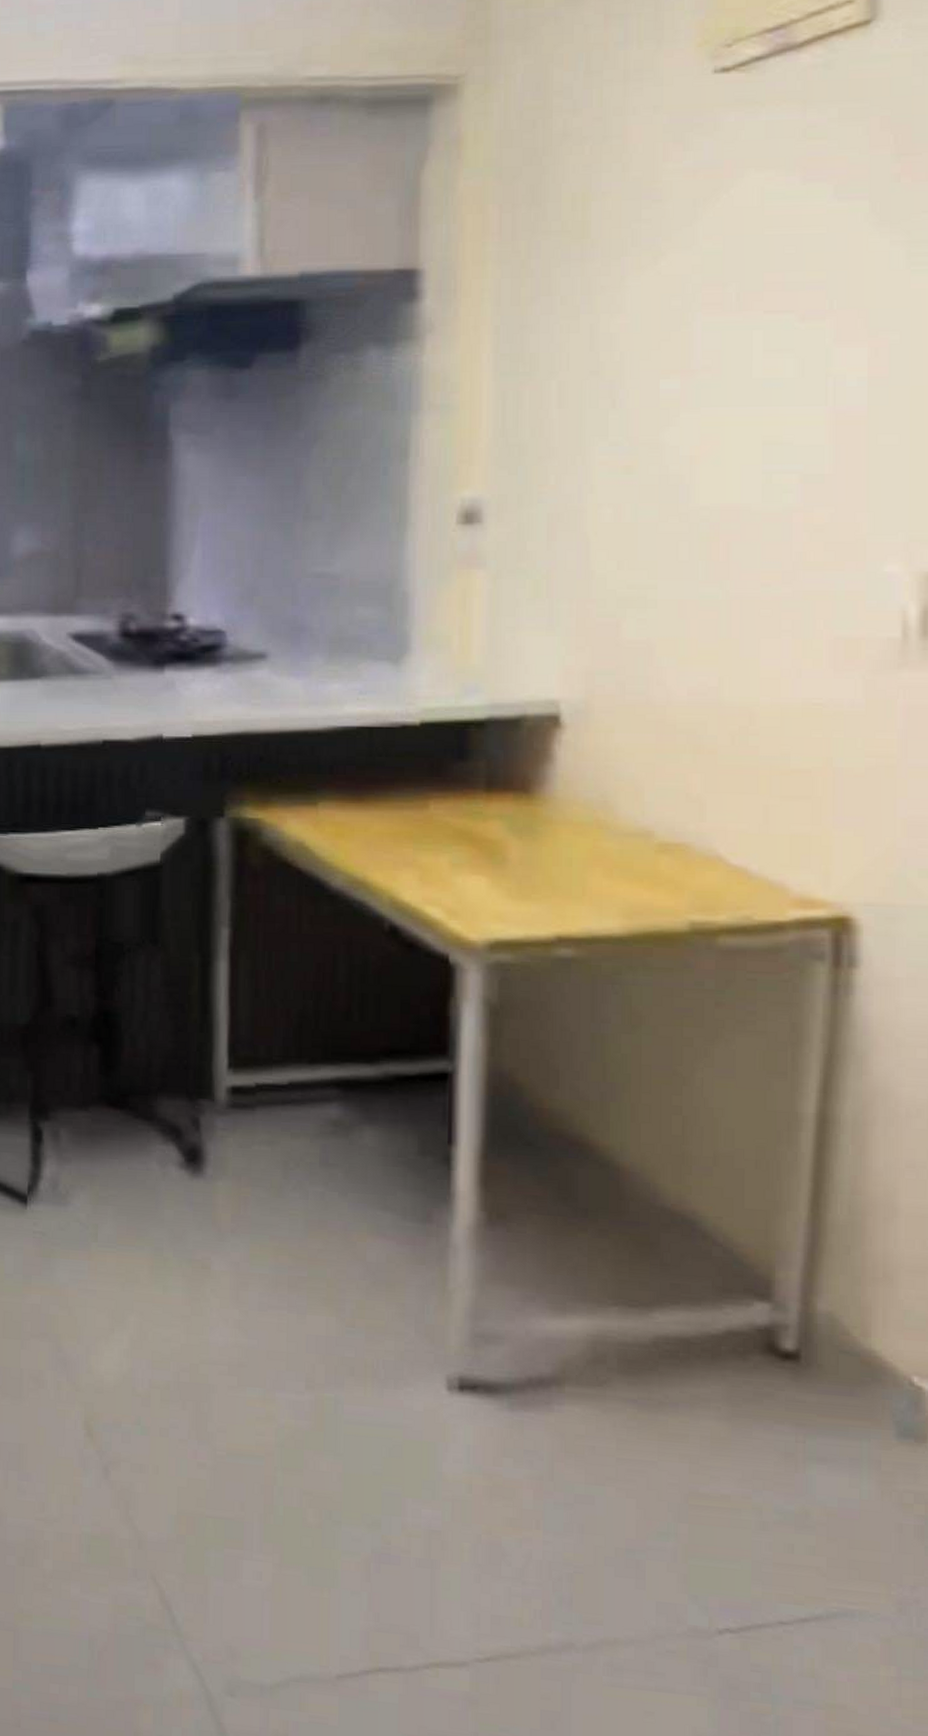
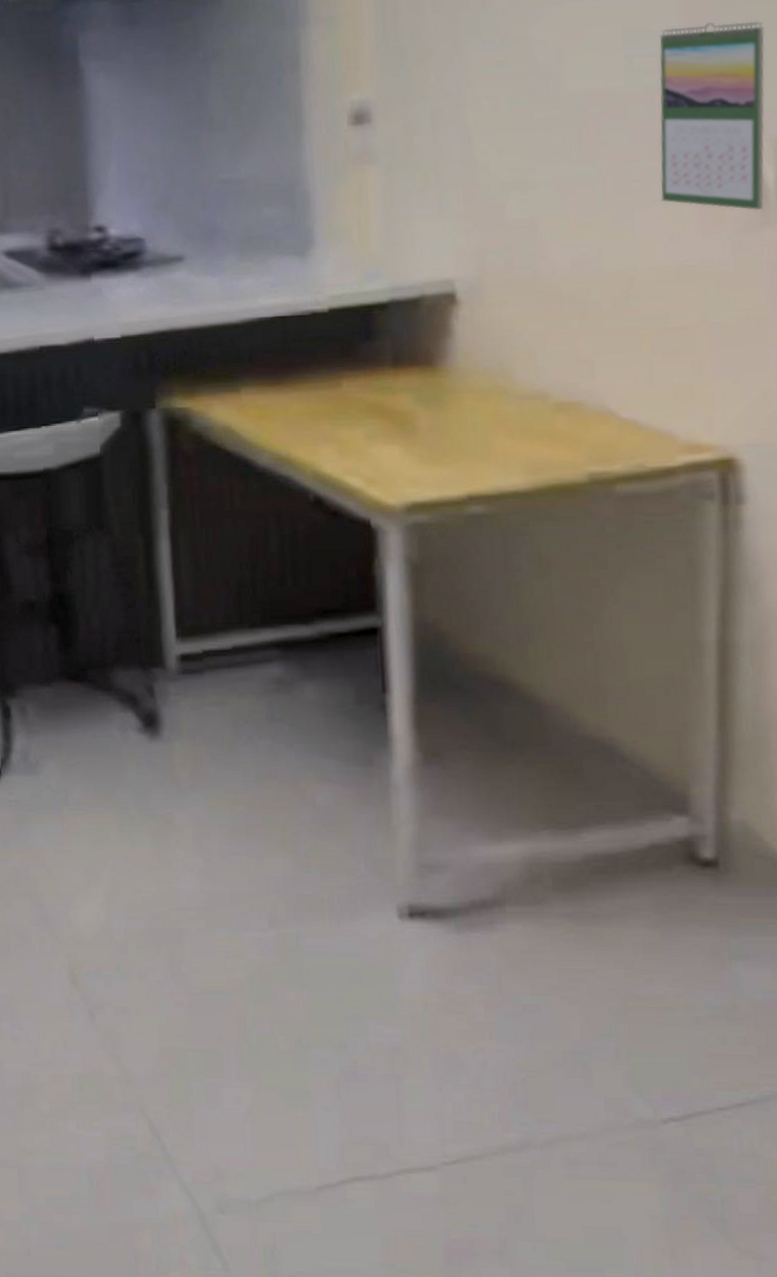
calendar: none [792,441,918,650] -> present [659,21,765,211]

